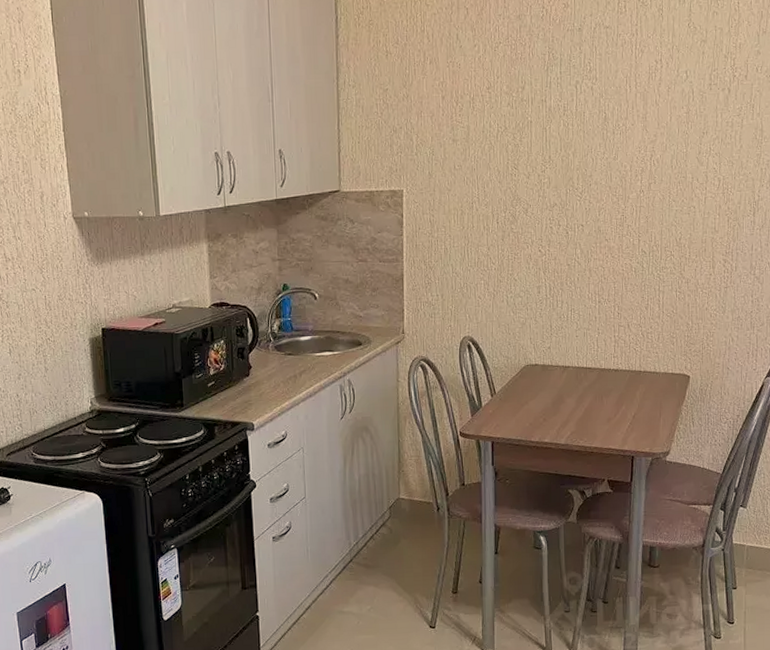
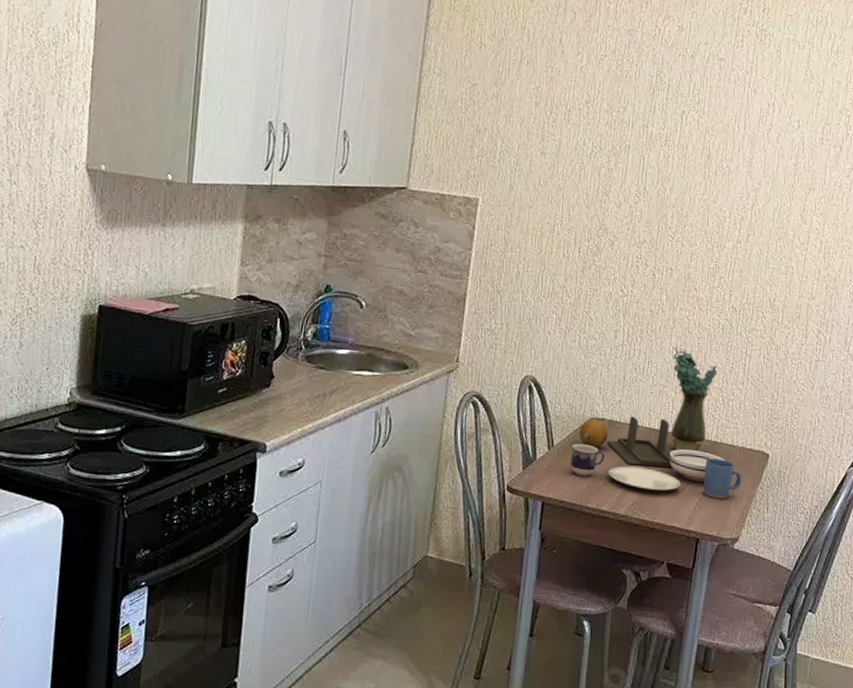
cup: none [512,388,542,416] -> present [570,443,605,477]
fruit: none [517,366,543,390] -> present [579,419,609,448]
napkin holder: none [542,357,603,401] -> present [606,416,672,468]
plate: none [547,401,612,421] -> present [608,466,681,491]
vase: none [592,293,634,383] -> present [671,347,717,452]
bowl: none [599,380,650,407] -> present [668,449,725,482]
mug: none [632,385,667,420] -> present [702,458,742,499]

